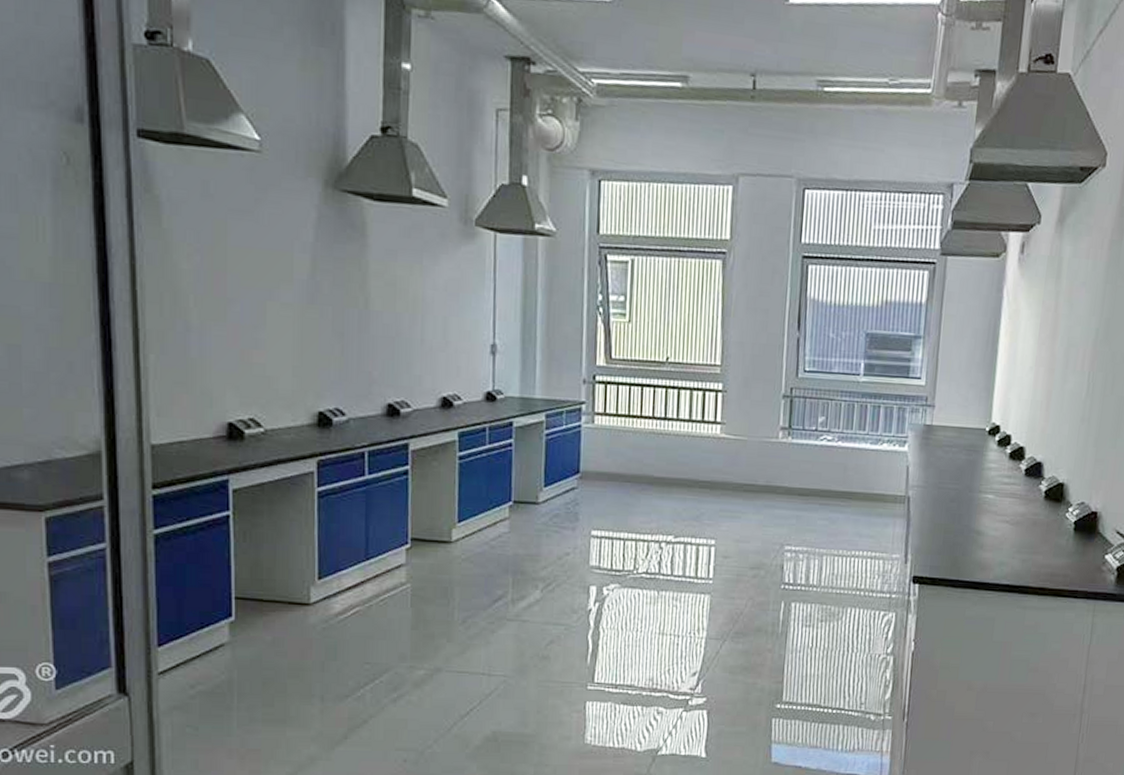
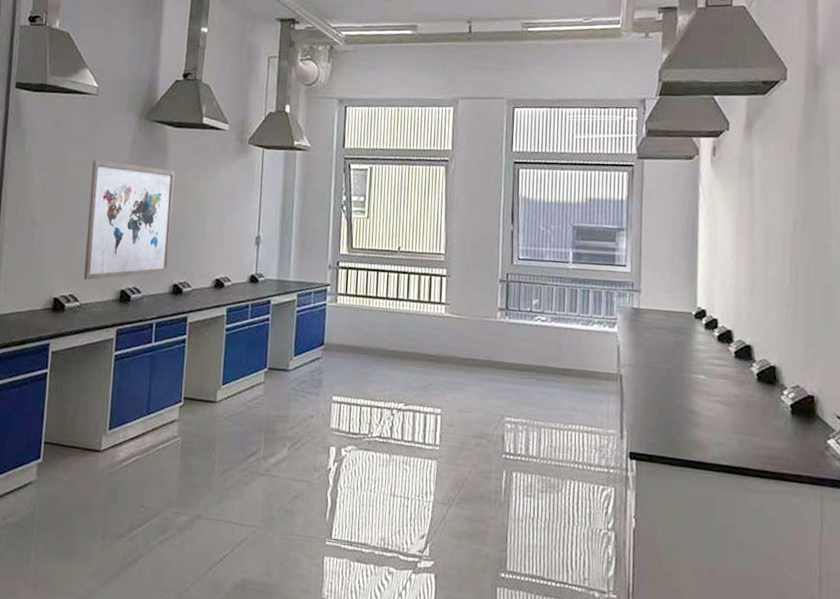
wall art: none [262,242,380,400] -> present [83,160,176,281]

